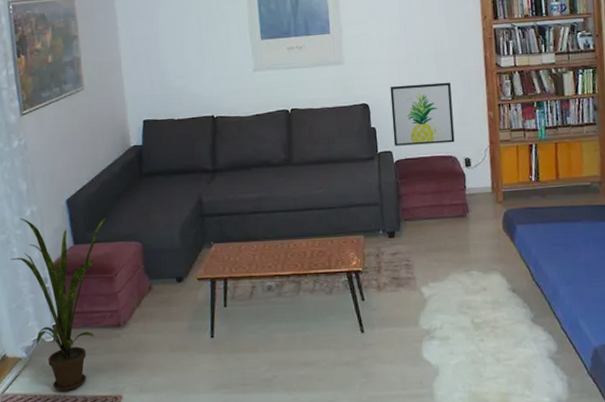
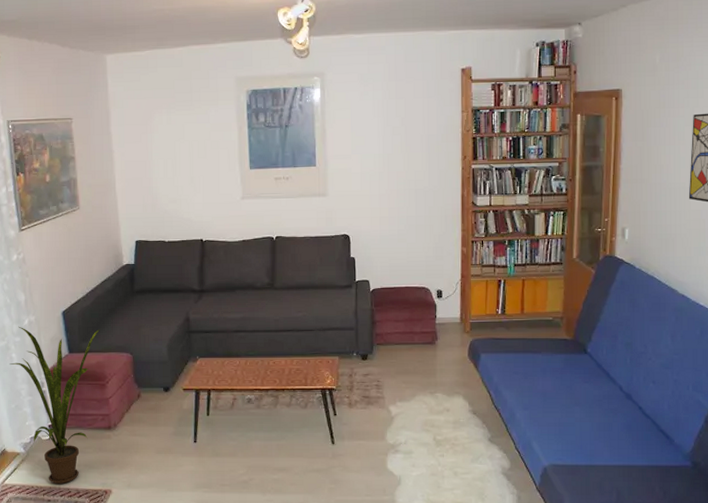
wall art: present [390,82,455,146] -> none [370,218,429,276]

